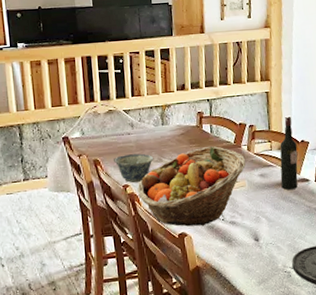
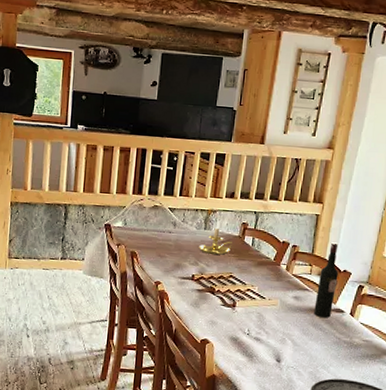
bowl: present [113,153,154,183] -> none [149,252,191,281]
fruit basket: present [137,146,246,227] -> none [168,258,283,337]
candle holder: none [160,114,192,149] -> present [199,220,232,255]

